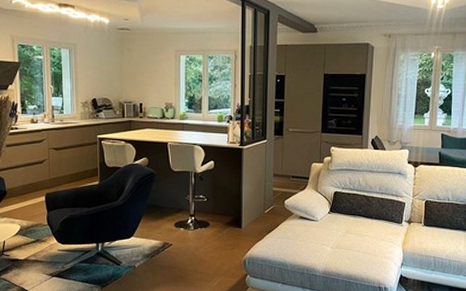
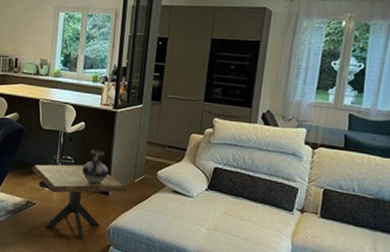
side table: none [166,202,258,272] -> present [32,164,127,239]
ceramic jug: none [215,186,240,219] -> present [82,149,109,185]

